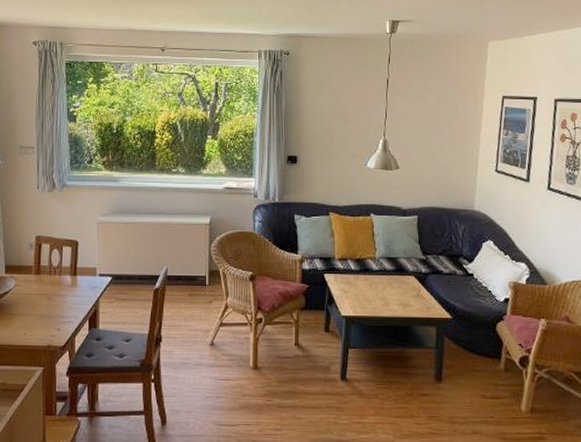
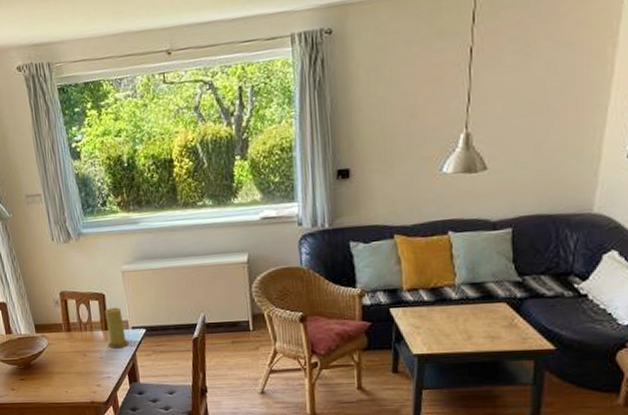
candle: none [73,255,95,294] -> present [105,307,129,349]

